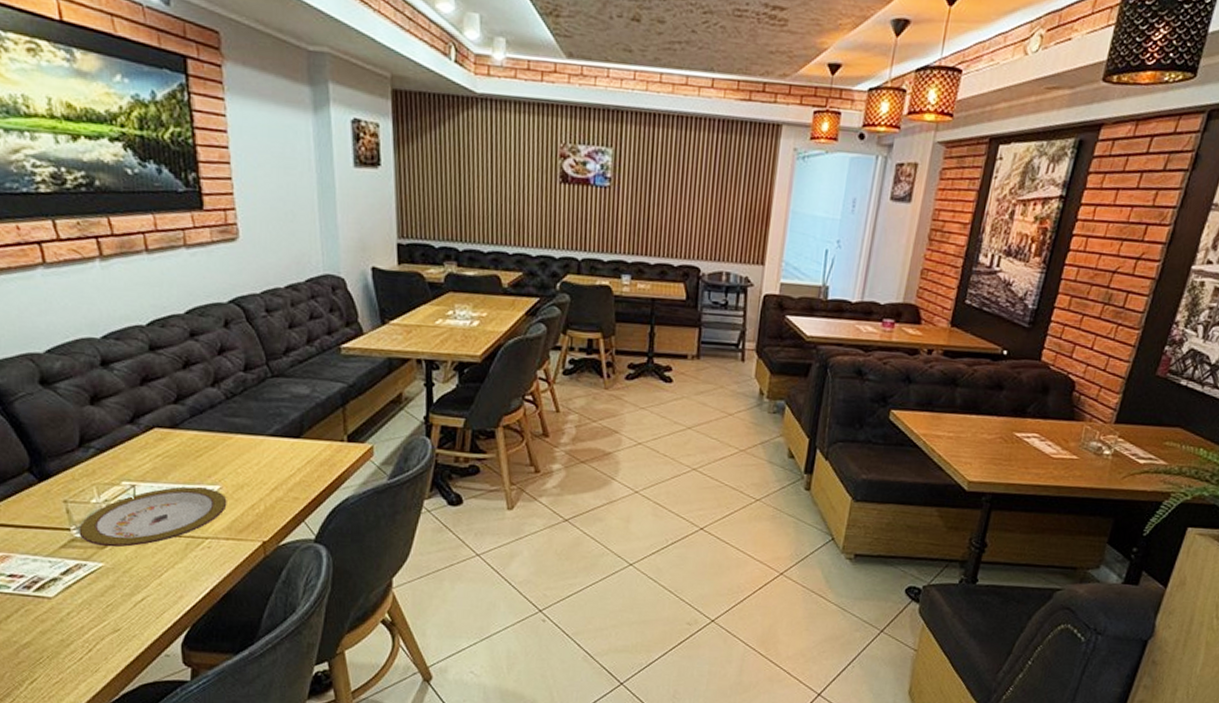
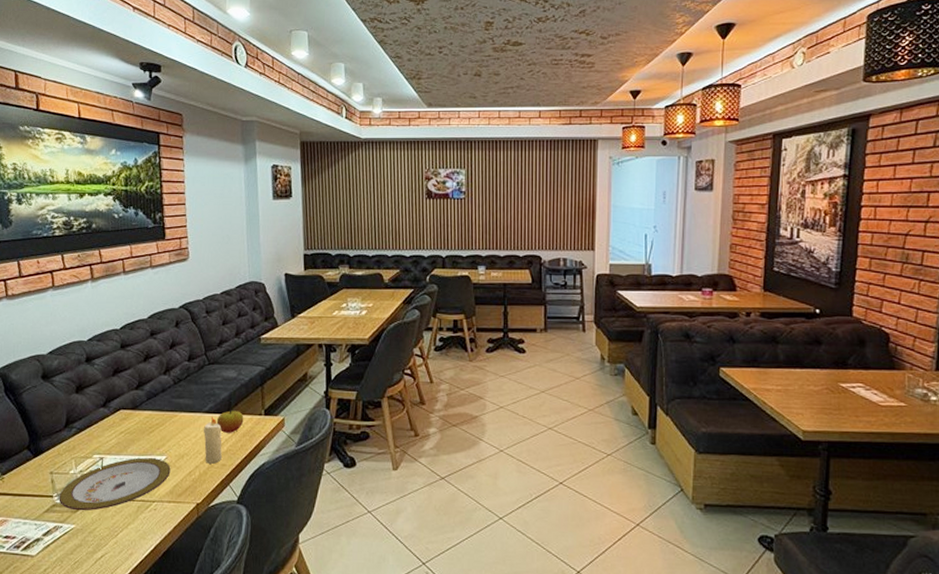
candle: none [269,441,293,497] -> present [204,417,222,464]
apple: none [285,433,321,461] -> present [216,409,244,433]

